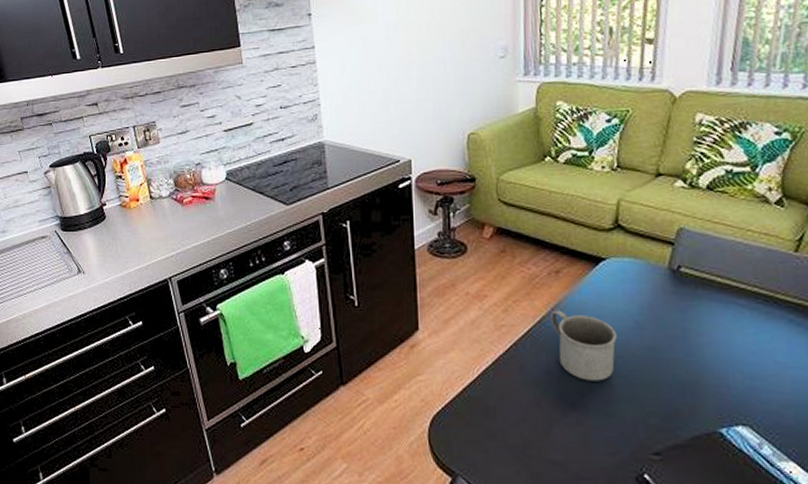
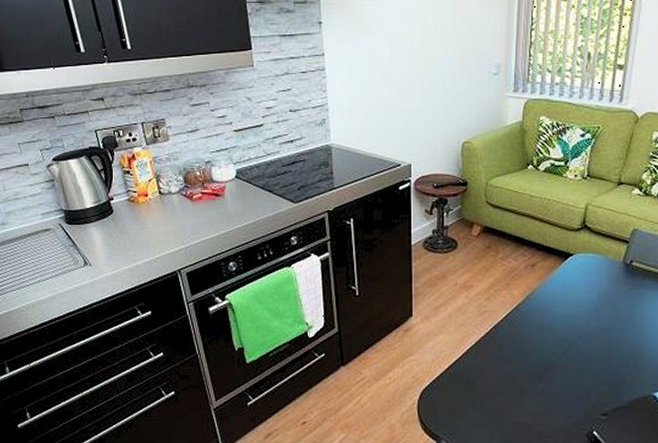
mug: present [551,310,617,381] -> none [526,298,579,357]

